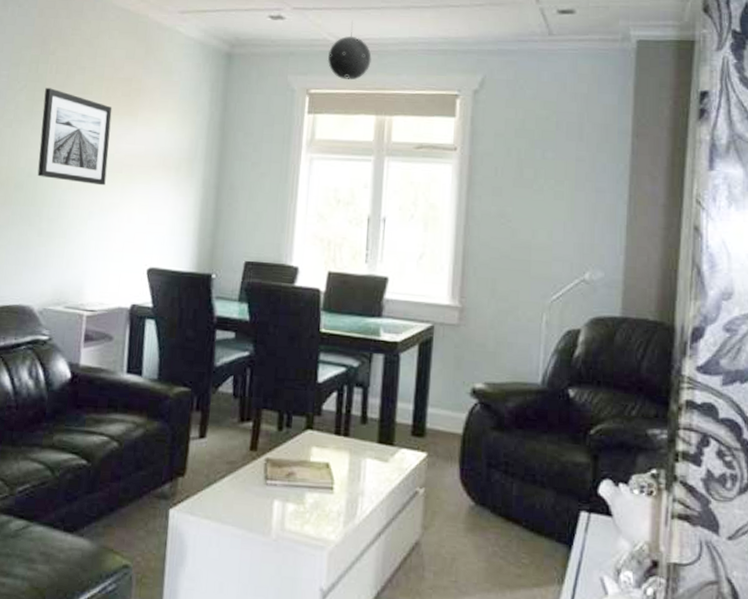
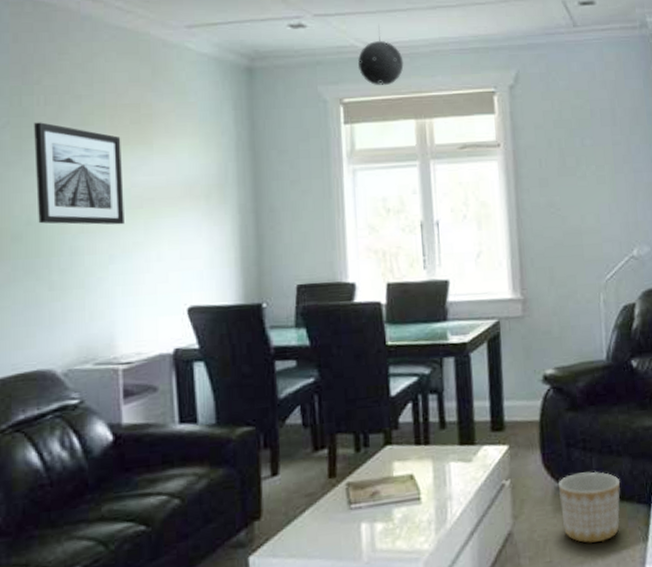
planter: none [473,496,541,575] -> present [559,471,621,543]

